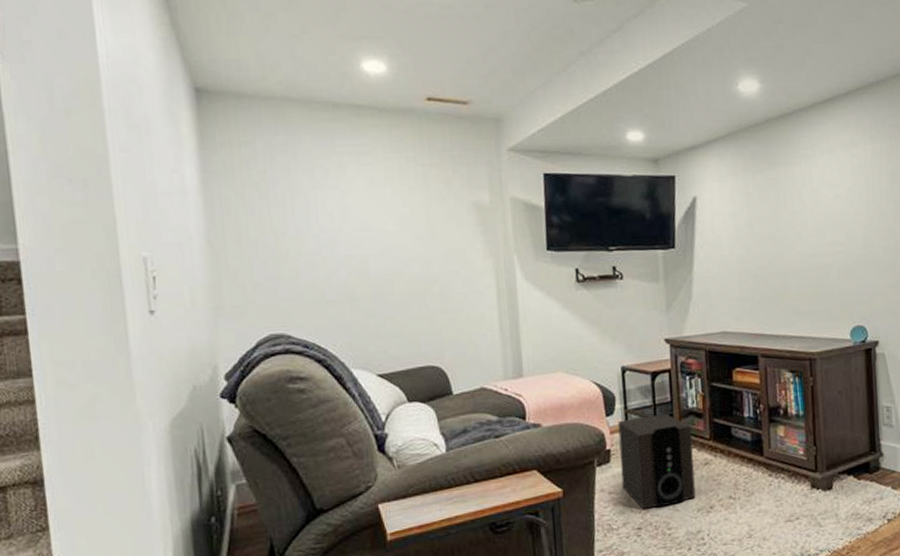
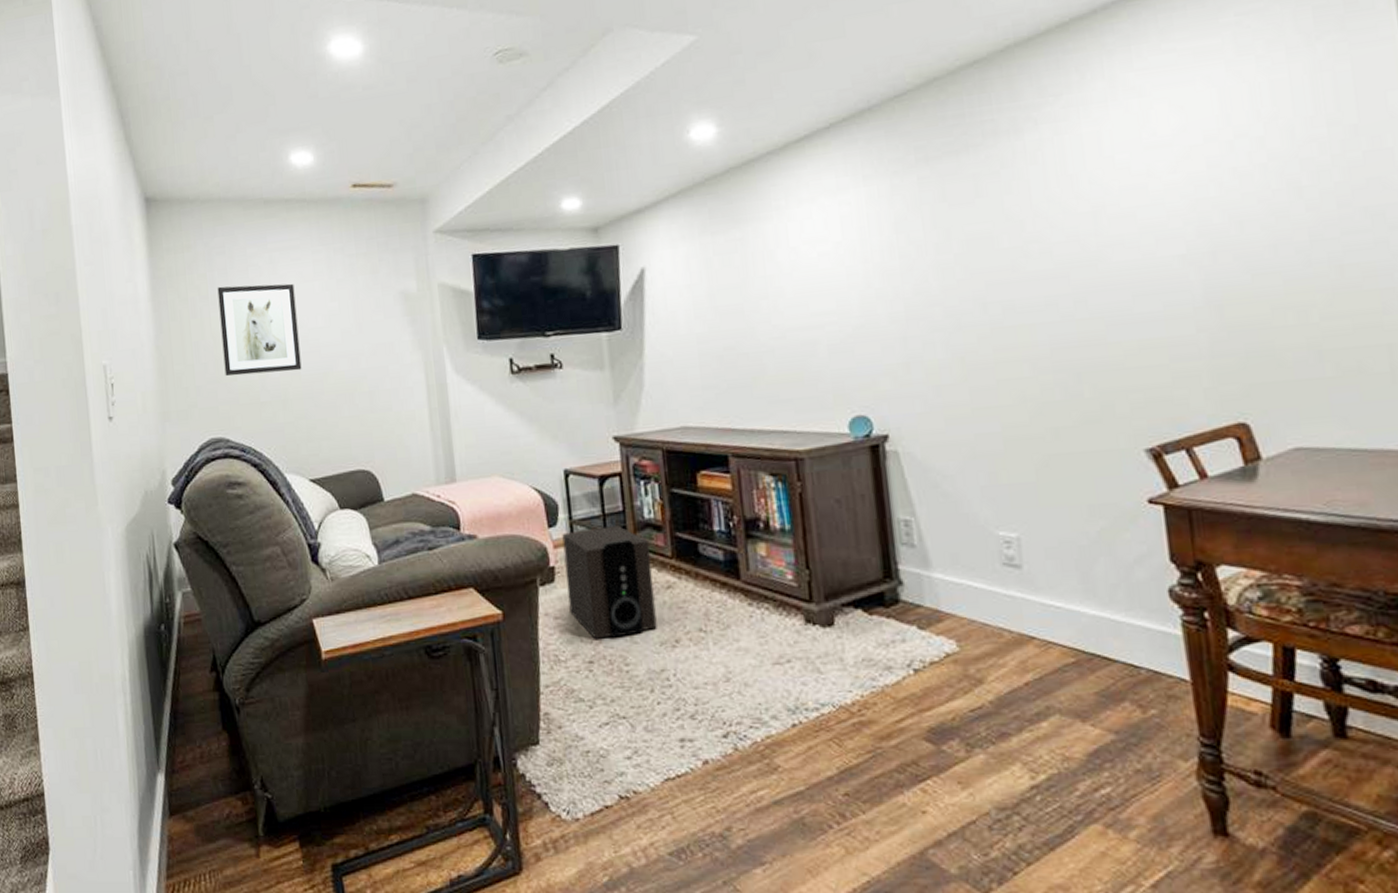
wall art: none [279,185,371,274] -> present [217,283,302,376]

